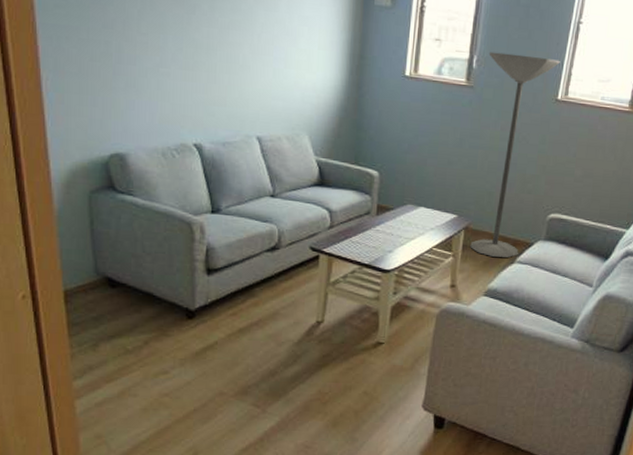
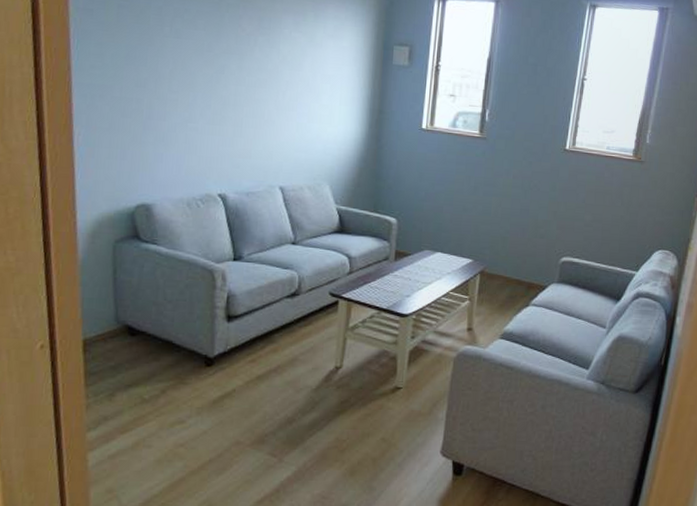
floor lamp: present [470,51,560,258] -> none [486,106,567,300]

